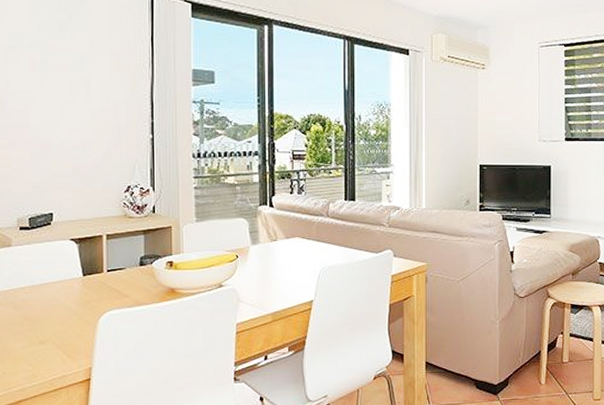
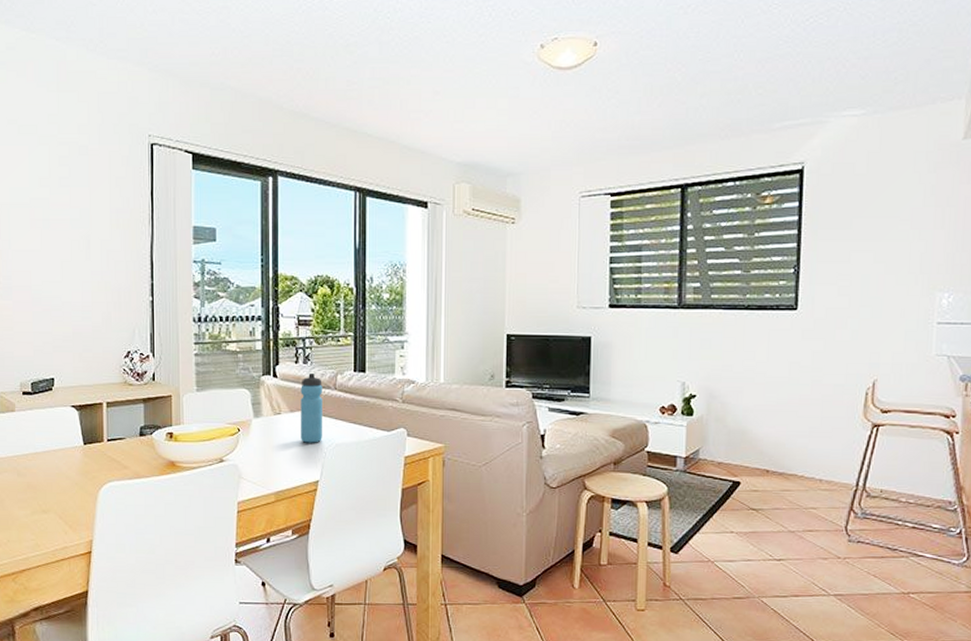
water bottle: none [295,203,316,266] -> present [301,373,322,443]

